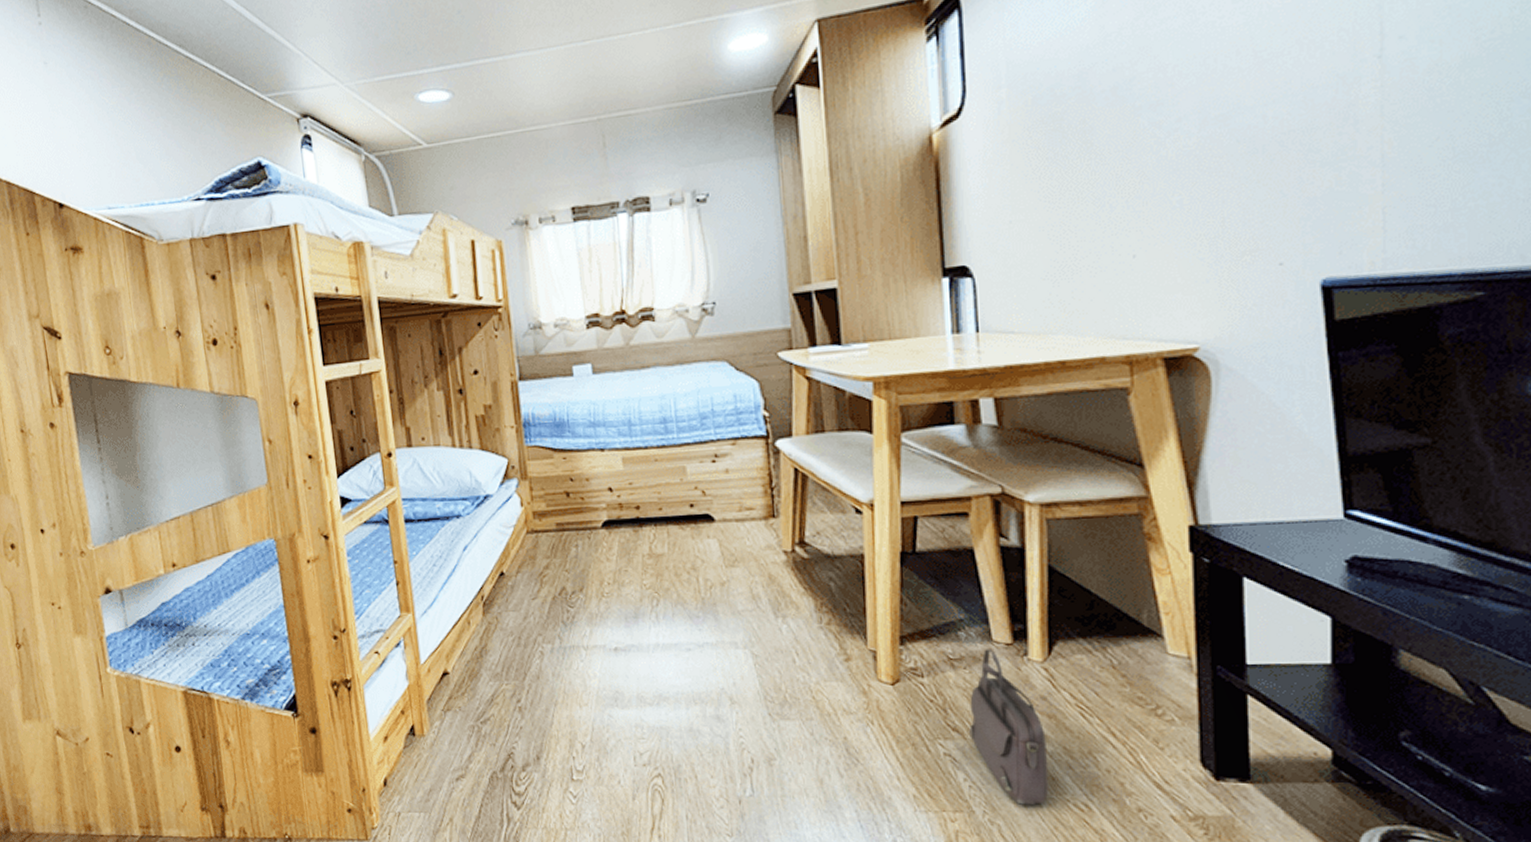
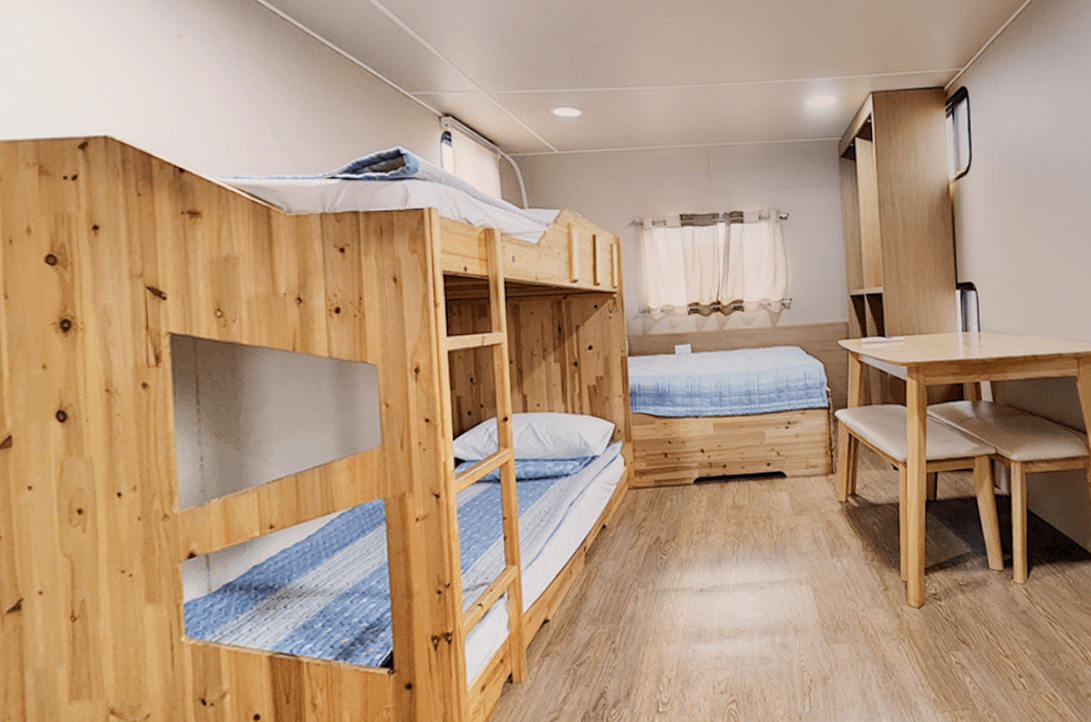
handbag: present [969,649,1049,805] -> none [973,575,1029,699]

